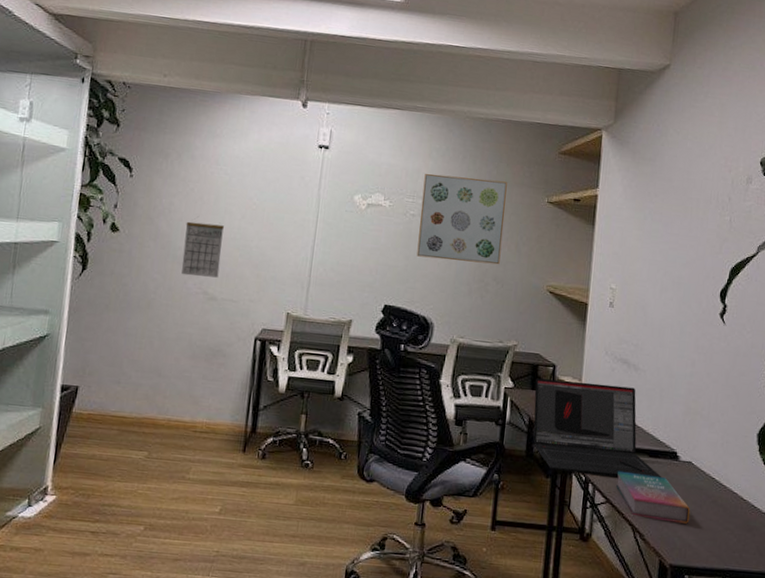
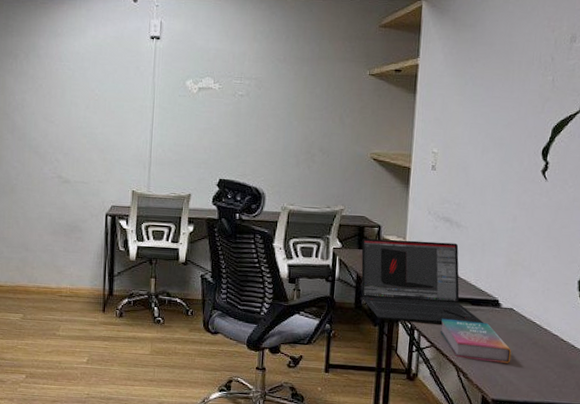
calendar: present [181,221,224,278] -> none [37,114,71,163]
wall art: present [416,173,507,265] -> none [246,55,330,137]

